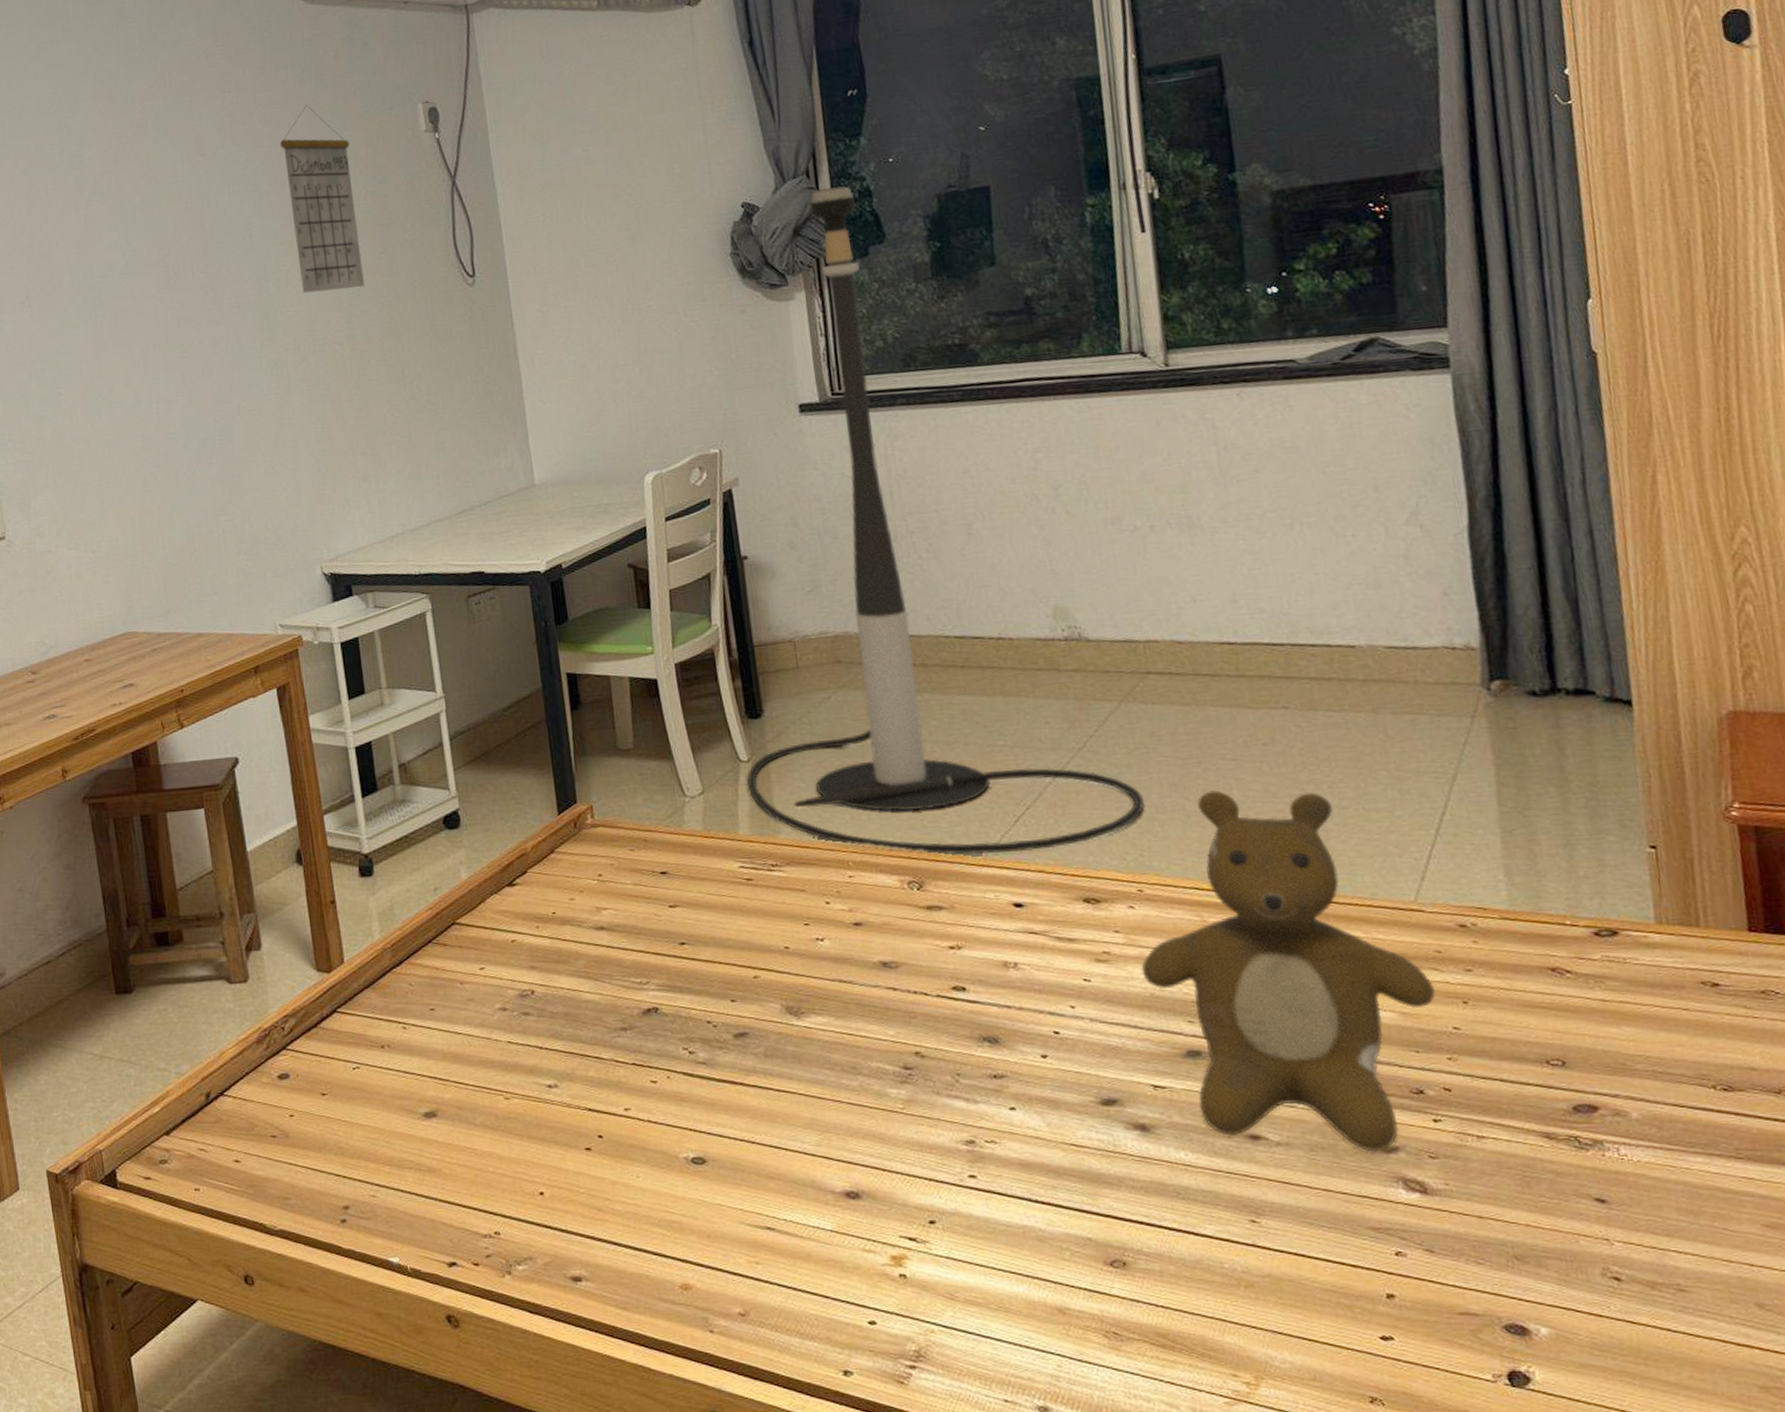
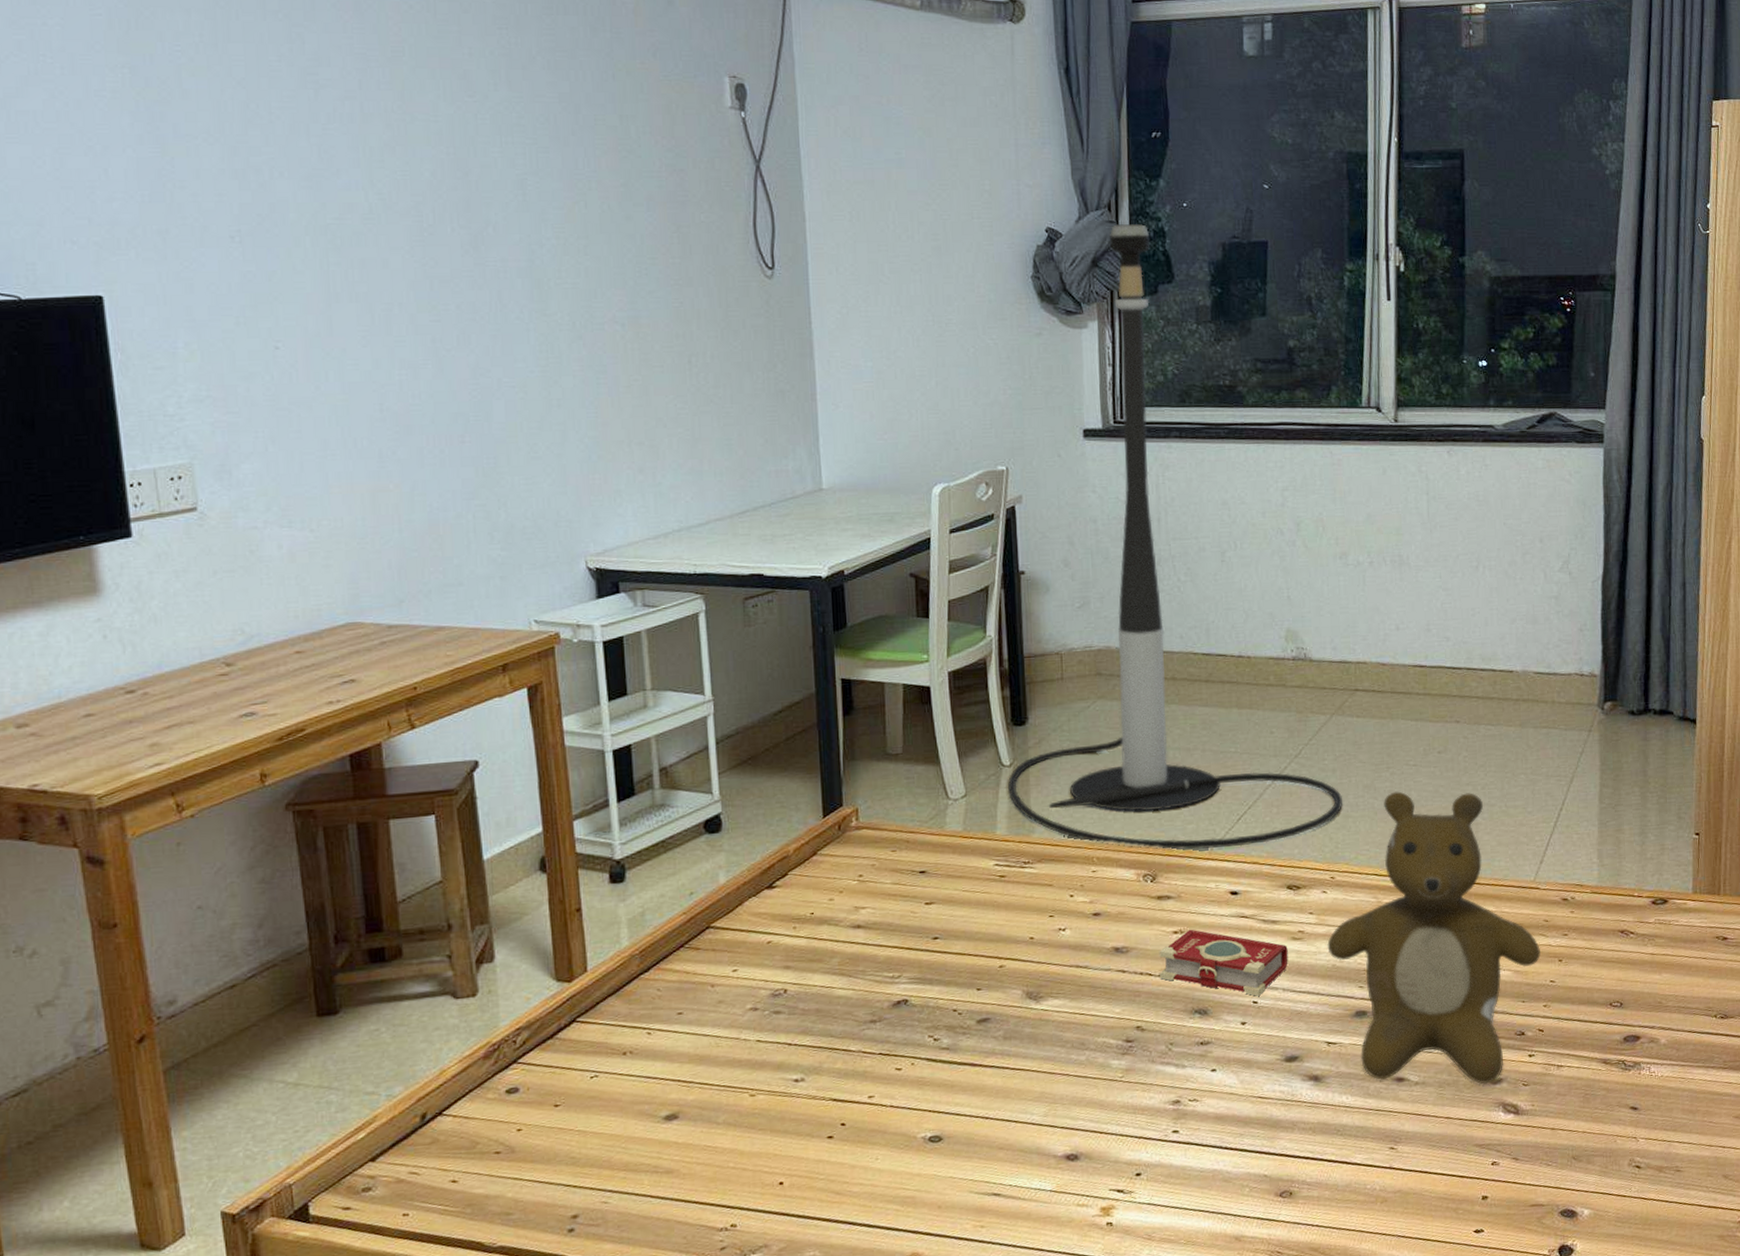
calendar: present [279,105,365,294] -> none [564,59,653,266]
book: none [934,944,1094,1026] -> present [1159,929,1288,996]

